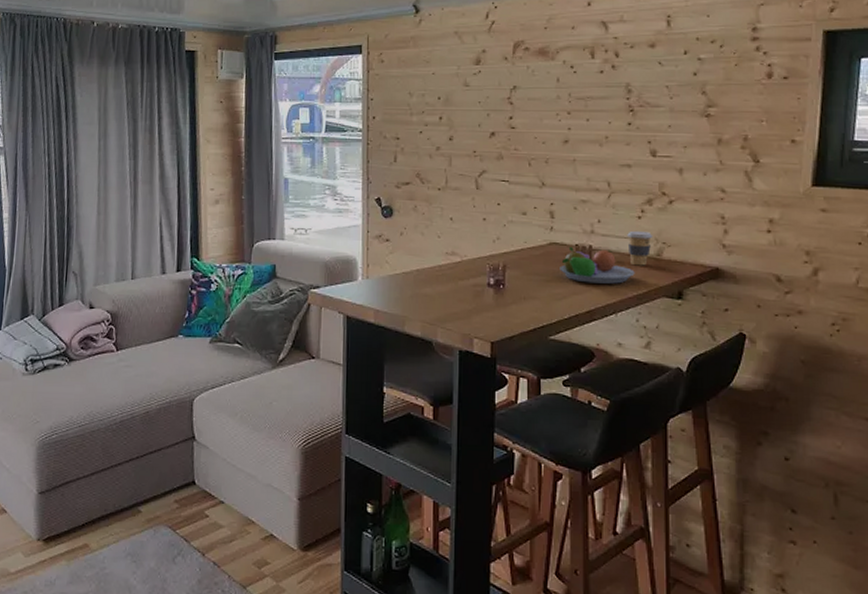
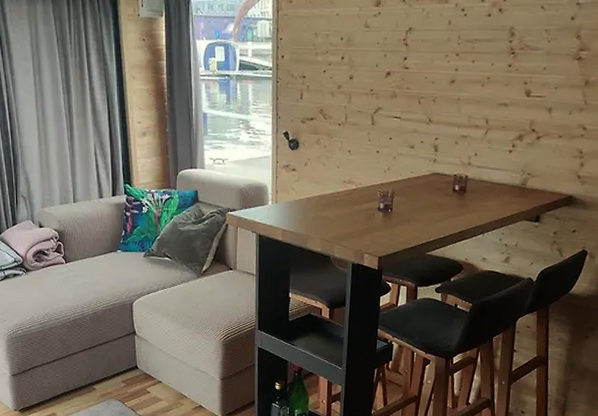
fruit bowl: present [560,247,635,284] -> none [439,177,502,209]
coffee cup: present [627,230,653,266] -> none [498,163,521,194]

